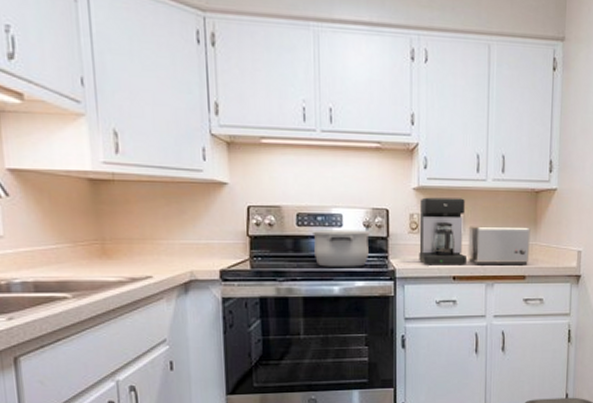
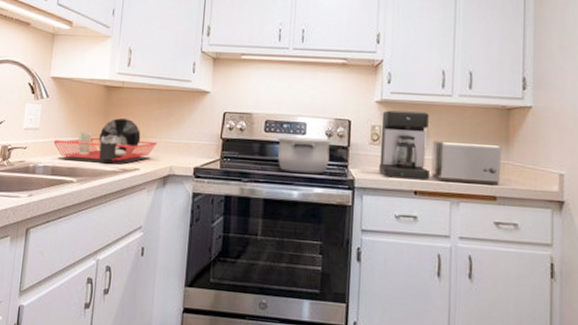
dish rack: none [29,219,171,273] -> present [53,118,157,165]

